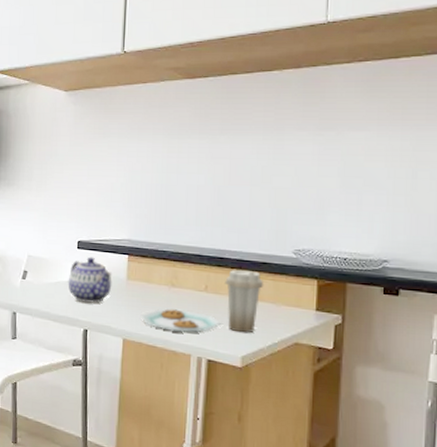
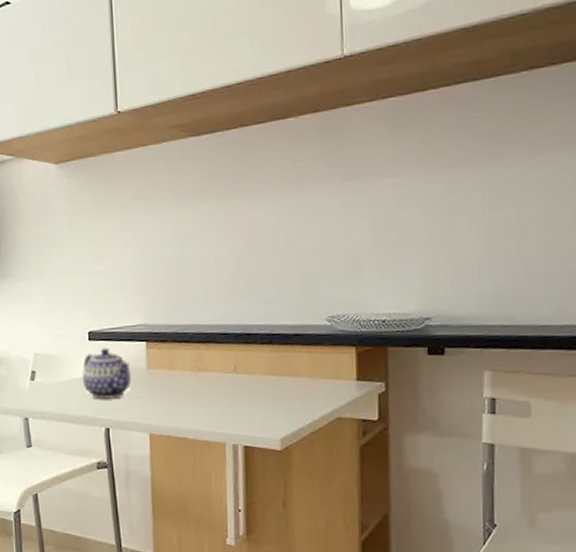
plate: present [141,269,264,333] -> none [167,344,299,420]

